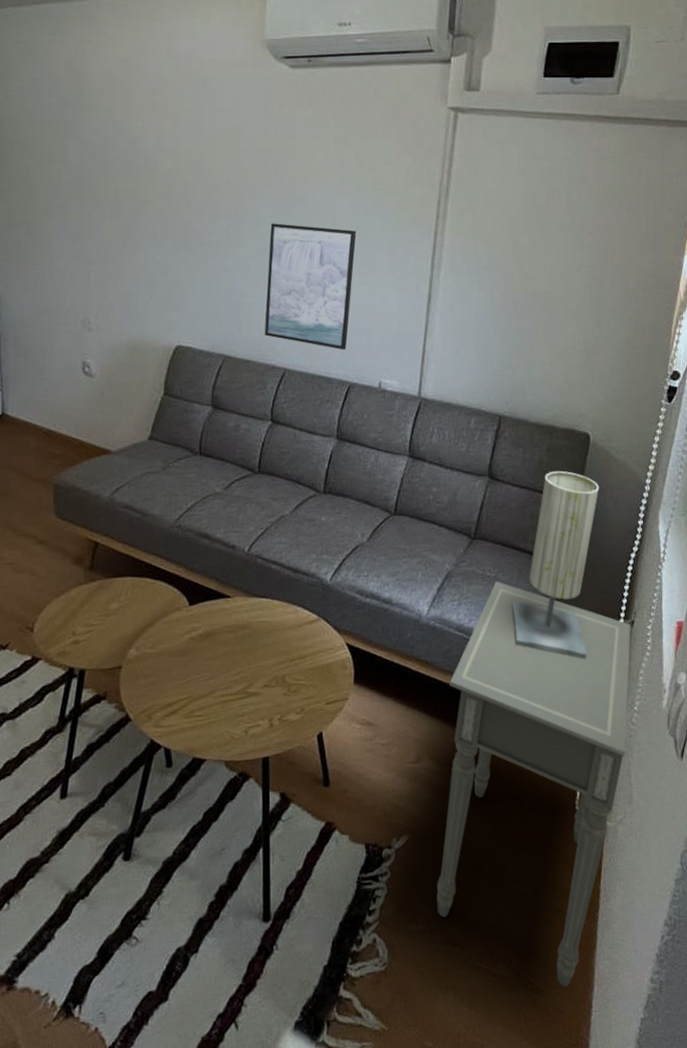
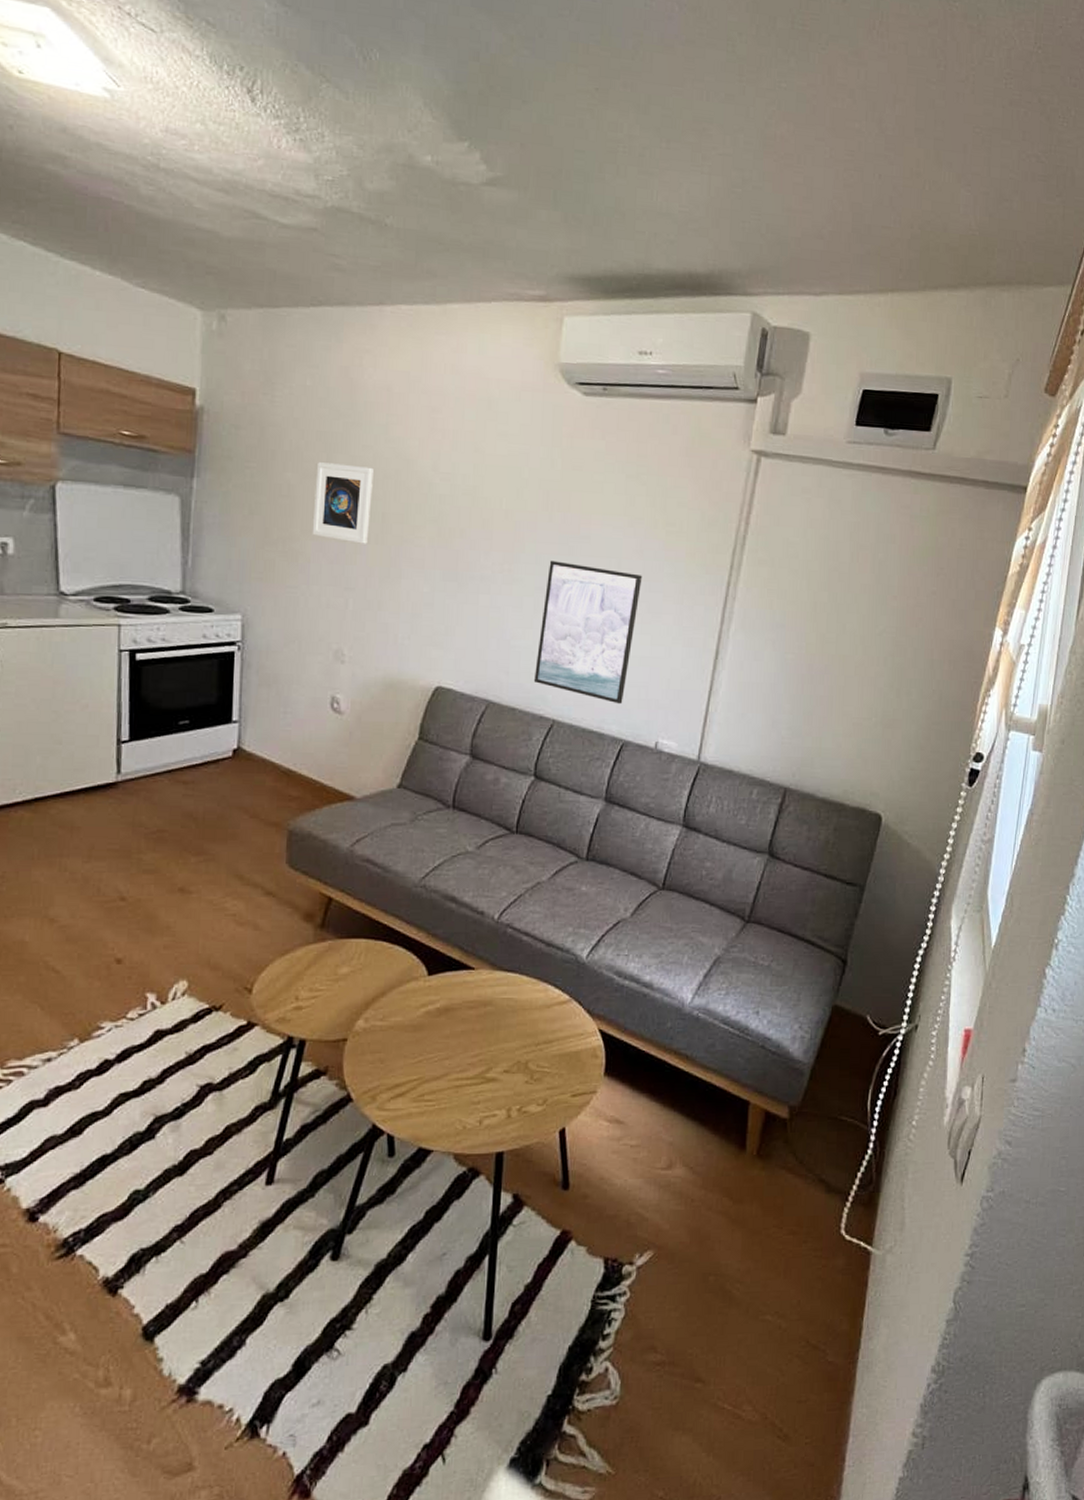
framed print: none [51,148,104,221] -> present [312,462,374,544]
side table: present [436,581,631,987] -> none [679,971,914,1436]
table lamp: present [512,470,600,660] -> none [785,853,889,1065]

